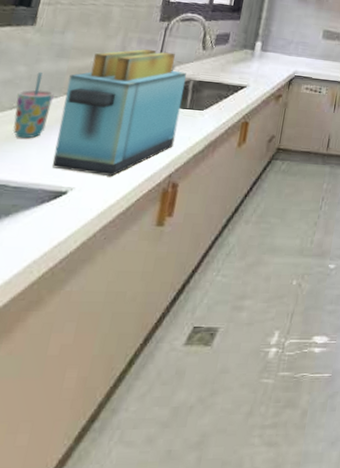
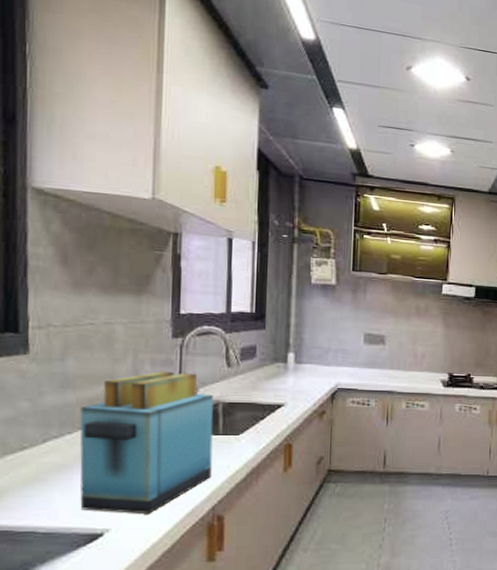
cup: present [13,71,54,139] -> none [25,406,67,481]

